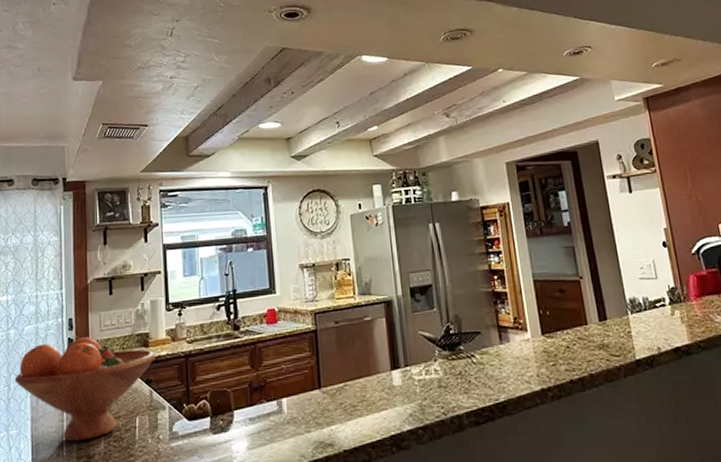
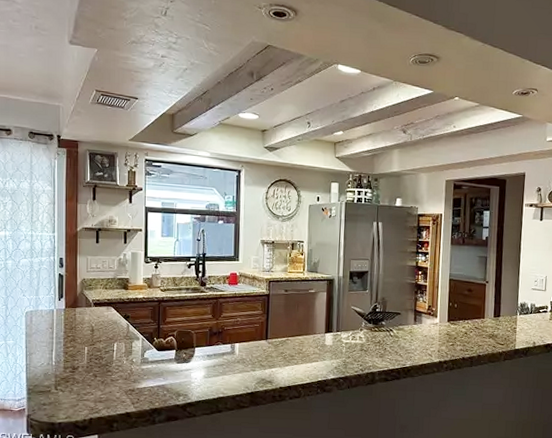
fruit bowl: present [14,337,156,442] -> none [11,275,133,356]

